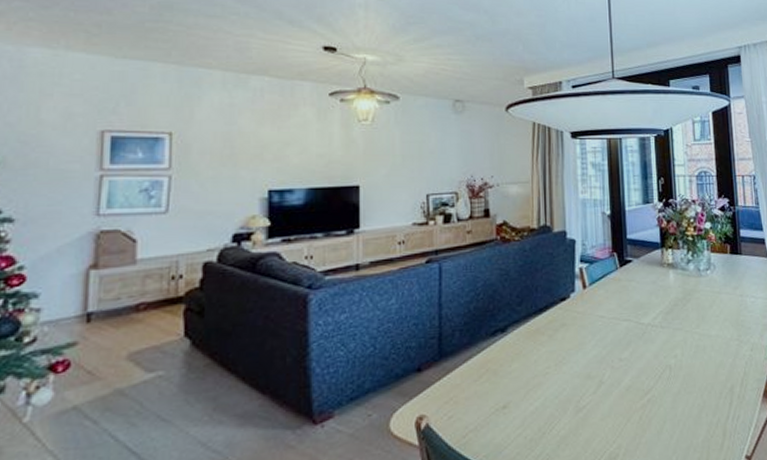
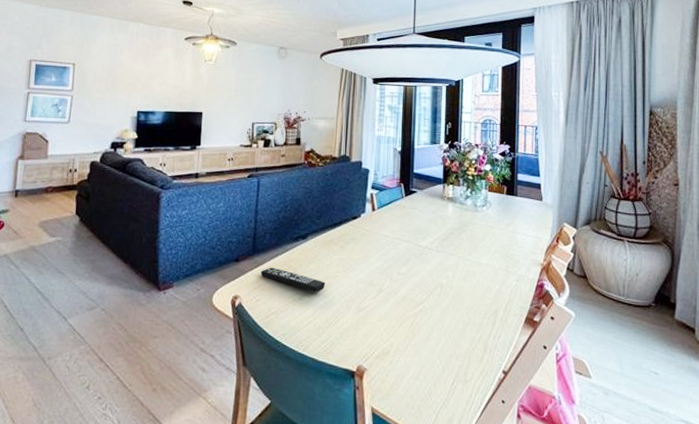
remote control: none [451,372,535,397] -> present [260,267,326,293]

